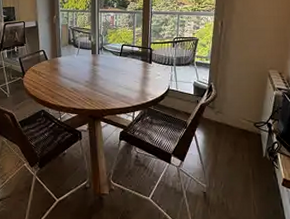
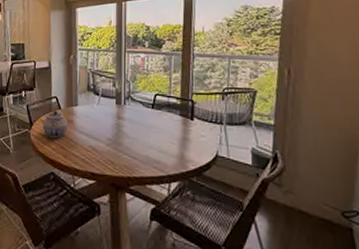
teapot: none [33,62,54,83] -> present [42,111,68,138]

